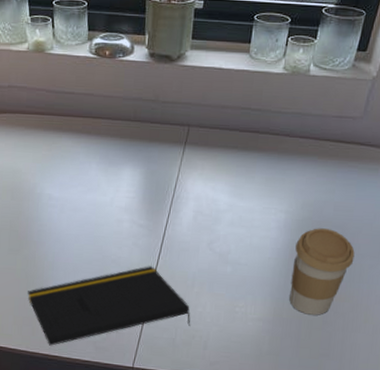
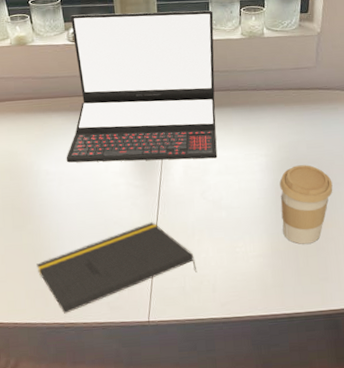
laptop: none [71,23,256,207] -> present [66,10,218,163]

